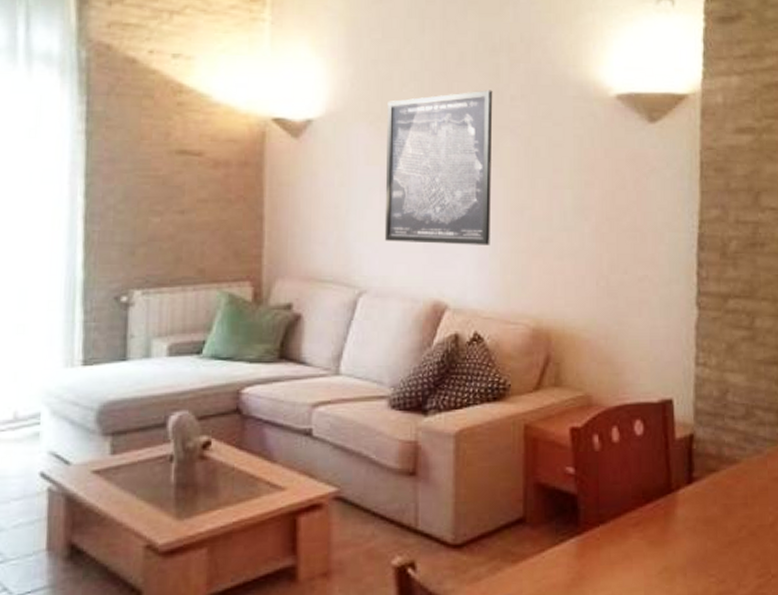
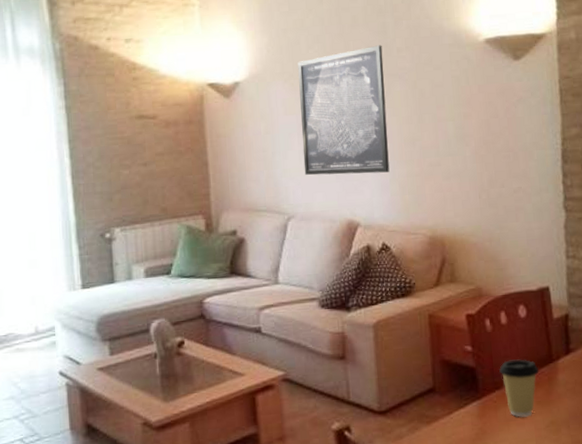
coffee cup: none [606,487,654,560] -> present [499,359,539,418]

